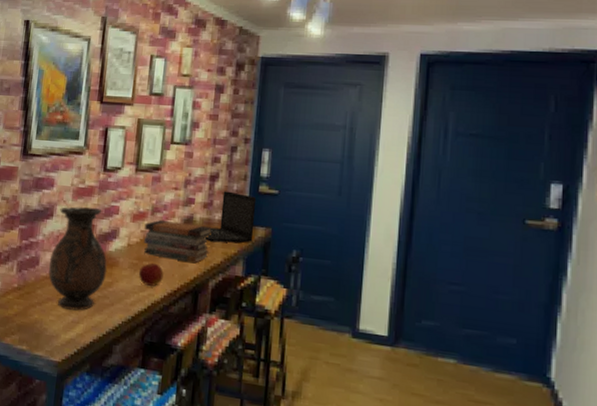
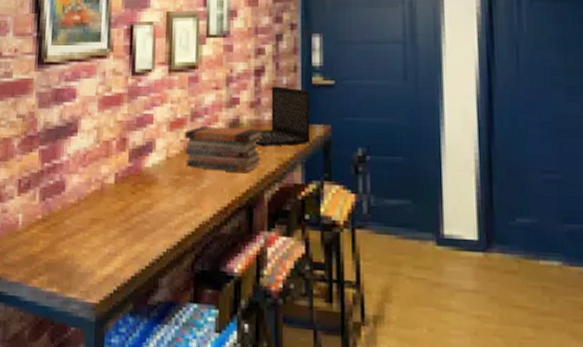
vase: present [48,206,107,311] -> none [76,117,144,241]
apple: present [139,262,164,286] -> none [182,176,210,204]

